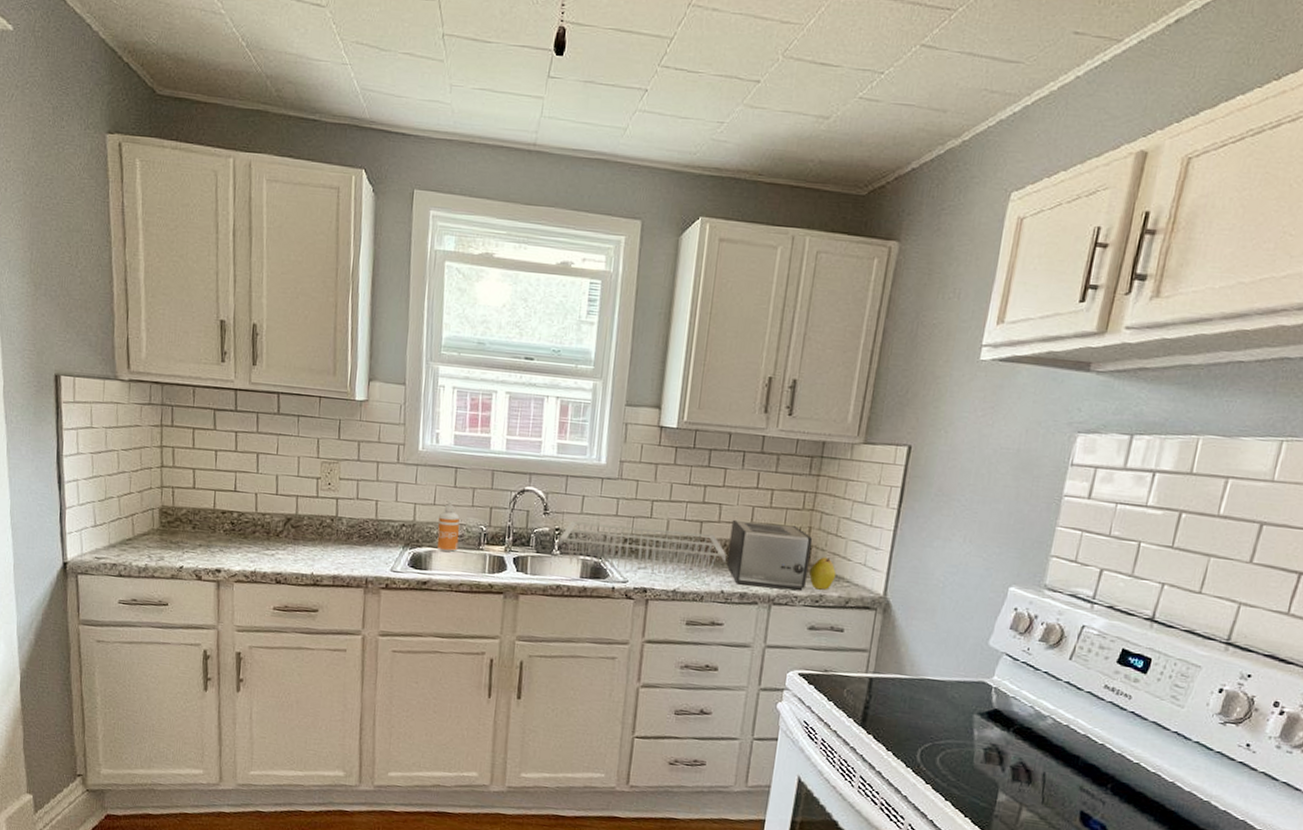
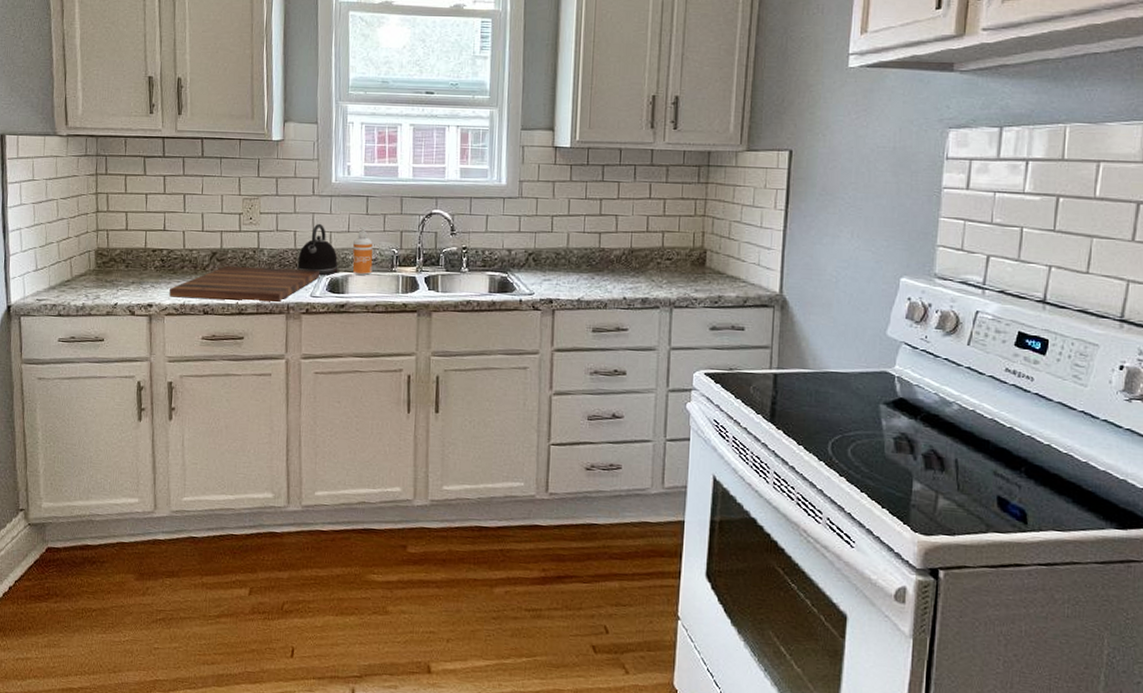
cutting board: none [239,534,403,575] -> present [169,266,320,303]
kettle: none [377,493,422,550] -> present [297,223,338,276]
dish rack: present [558,521,727,578] -> none [466,239,627,286]
toaster: present [726,519,813,592] -> none [626,229,707,294]
fruit: present [808,557,836,590] -> none [705,259,732,291]

